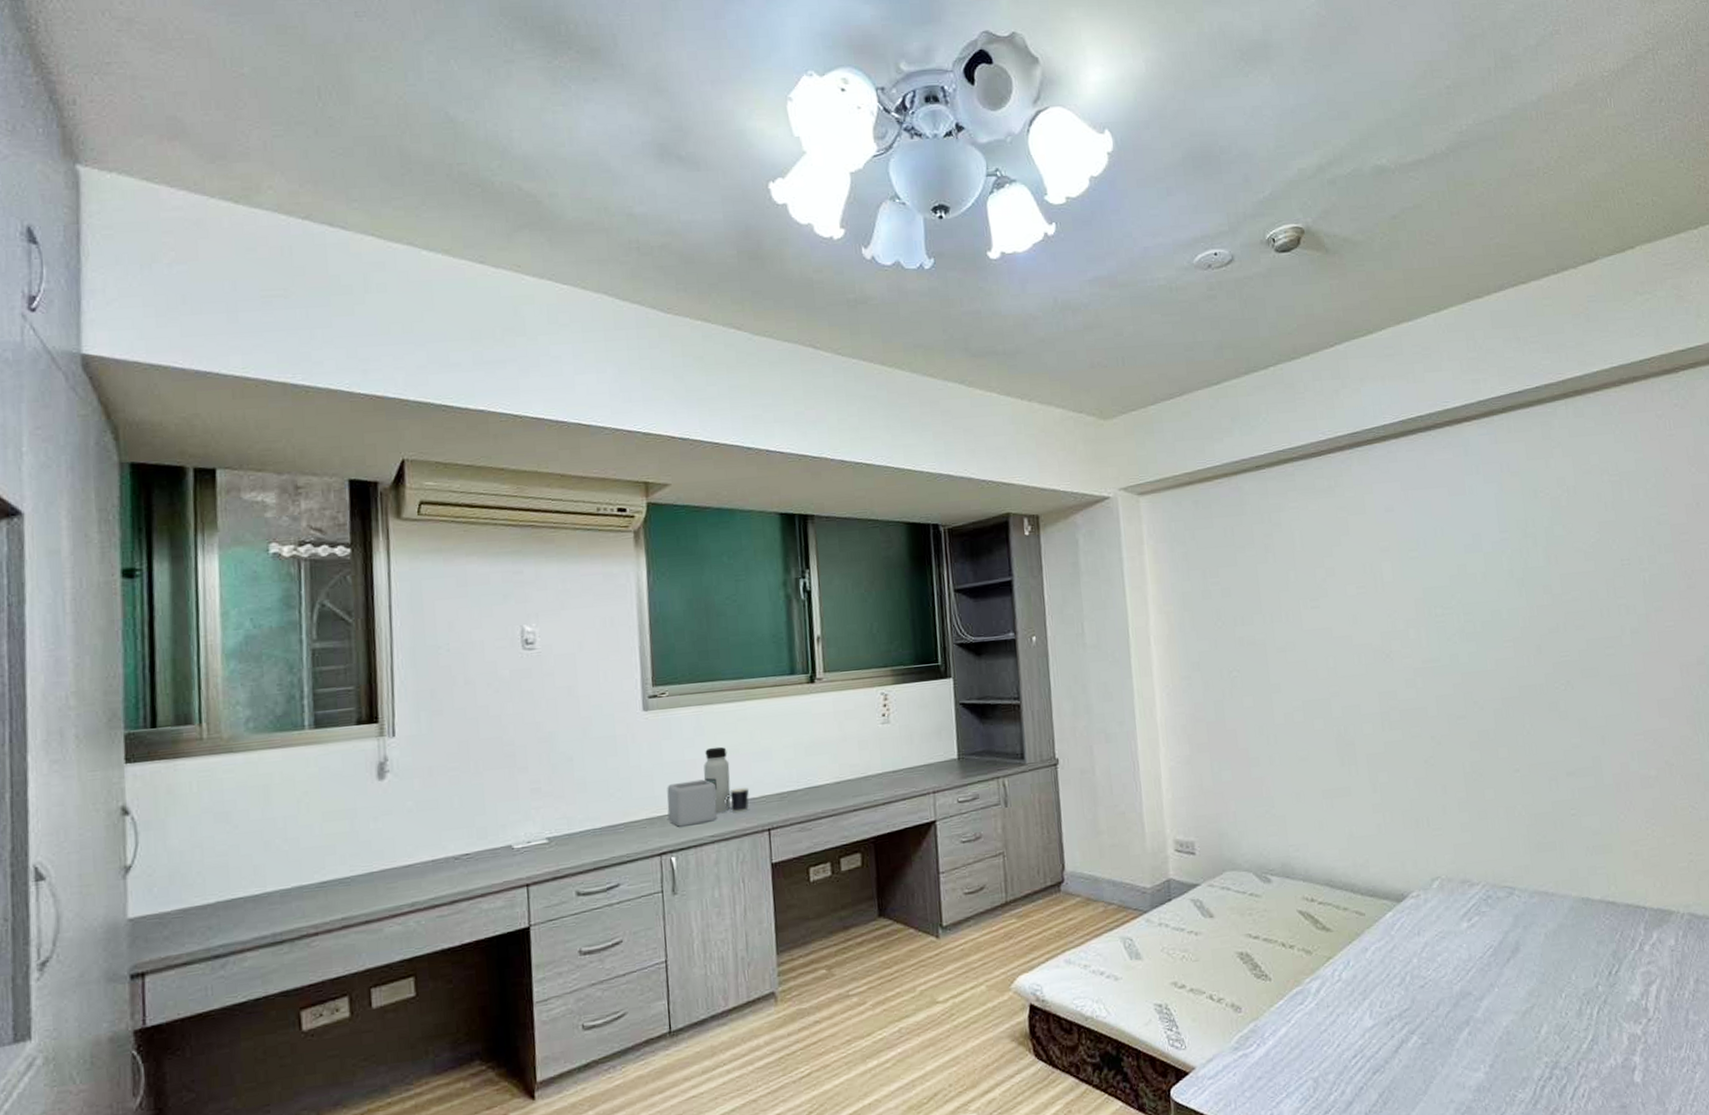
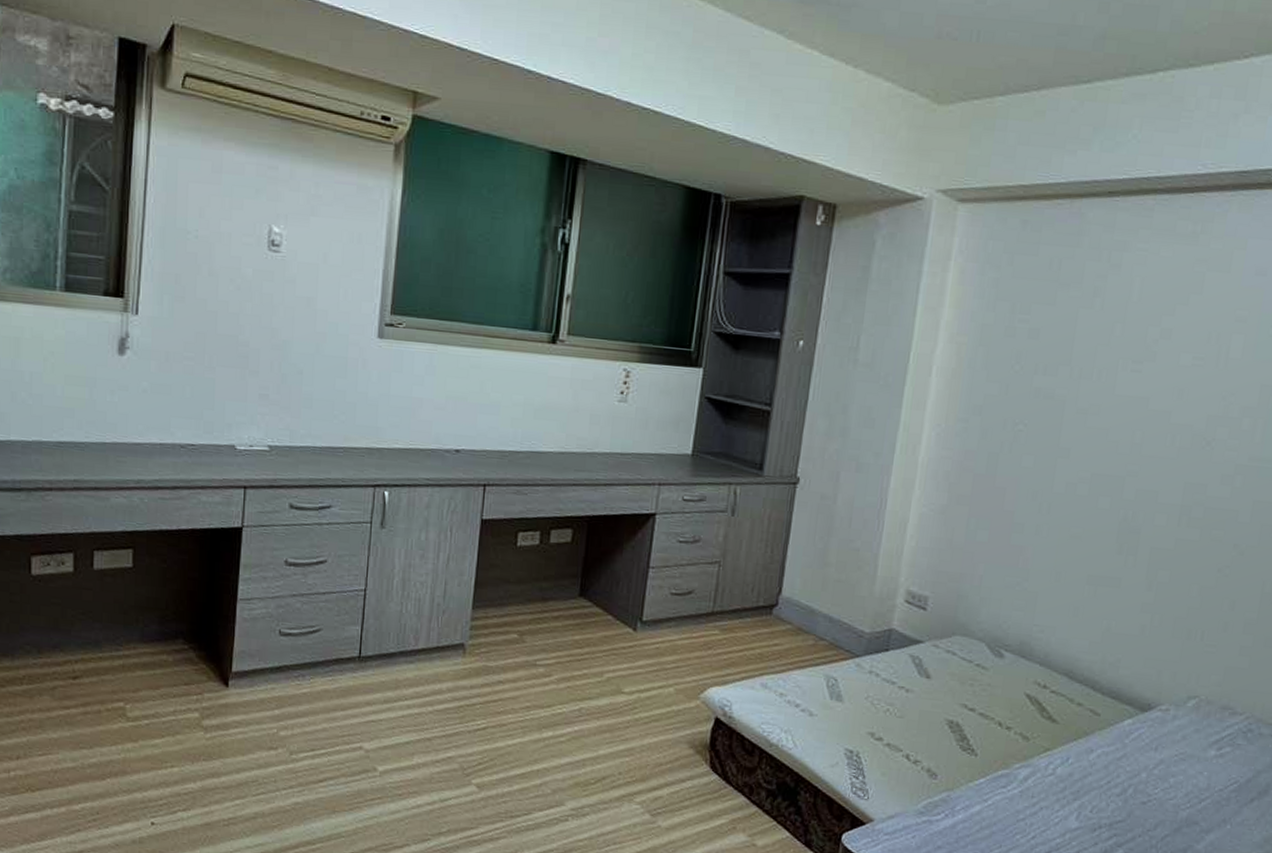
desk organizer: present [667,779,717,827] -> none [387,418,438,465]
water bottle: present [703,746,731,813] -> none [427,389,456,458]
mug: present [724,787,750,814] -> none [445,436,472,463]

